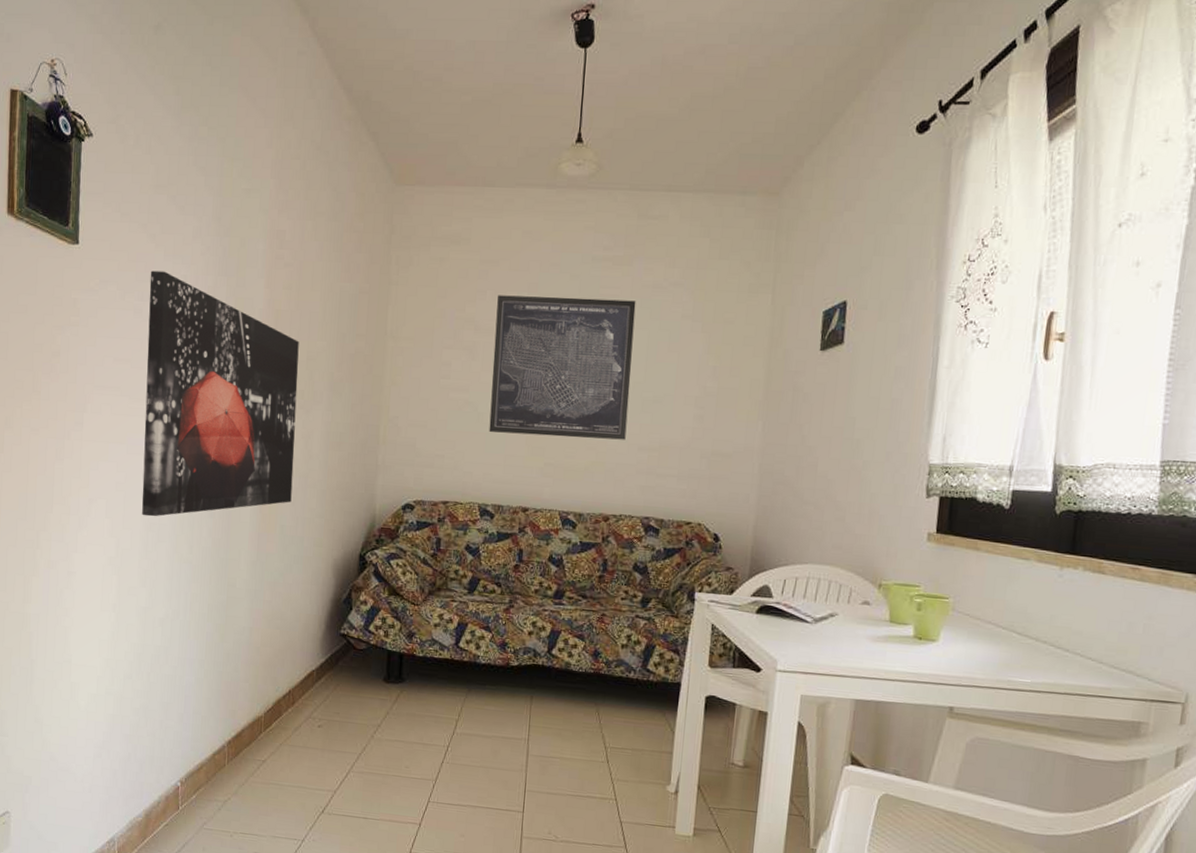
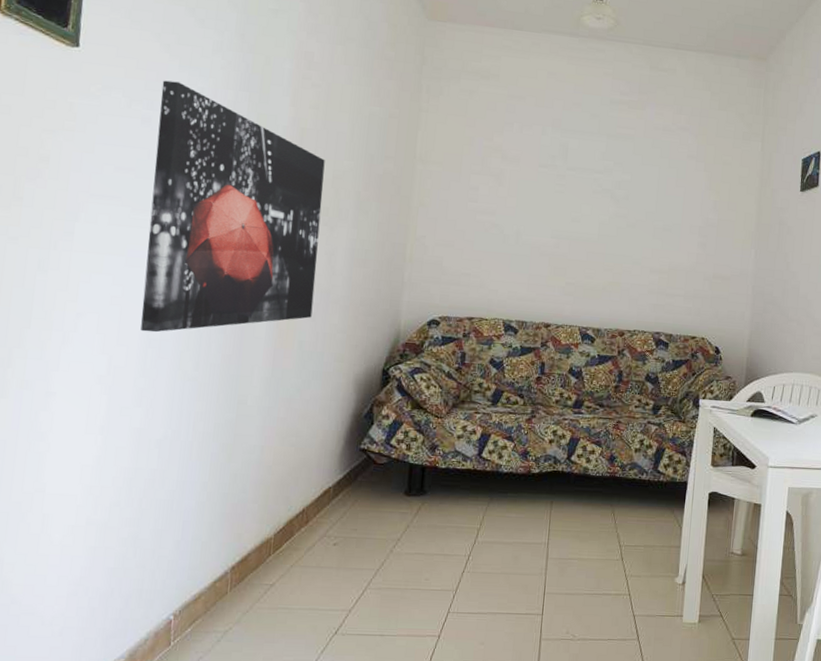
wall art: present [489,295,636,440] -> none [514,128,649,263]

